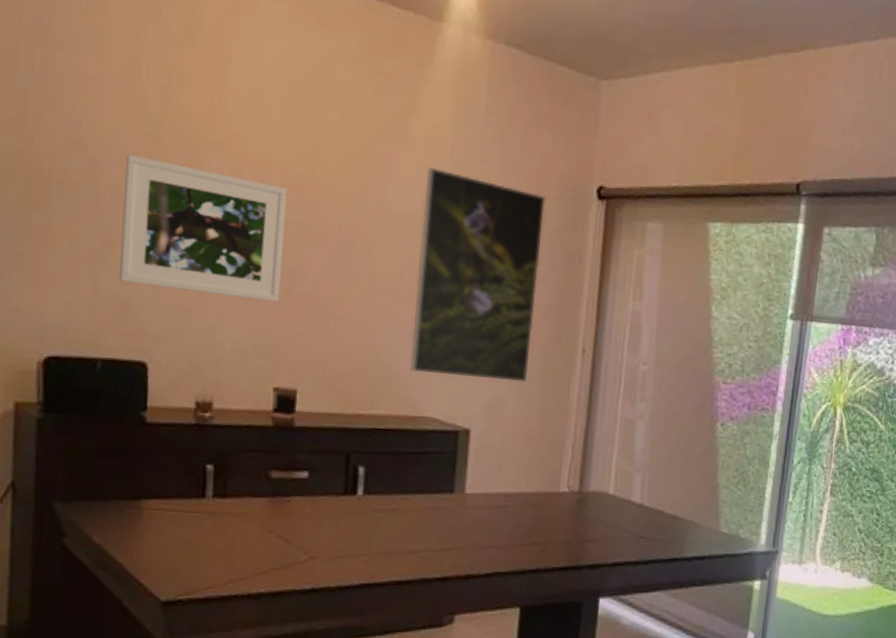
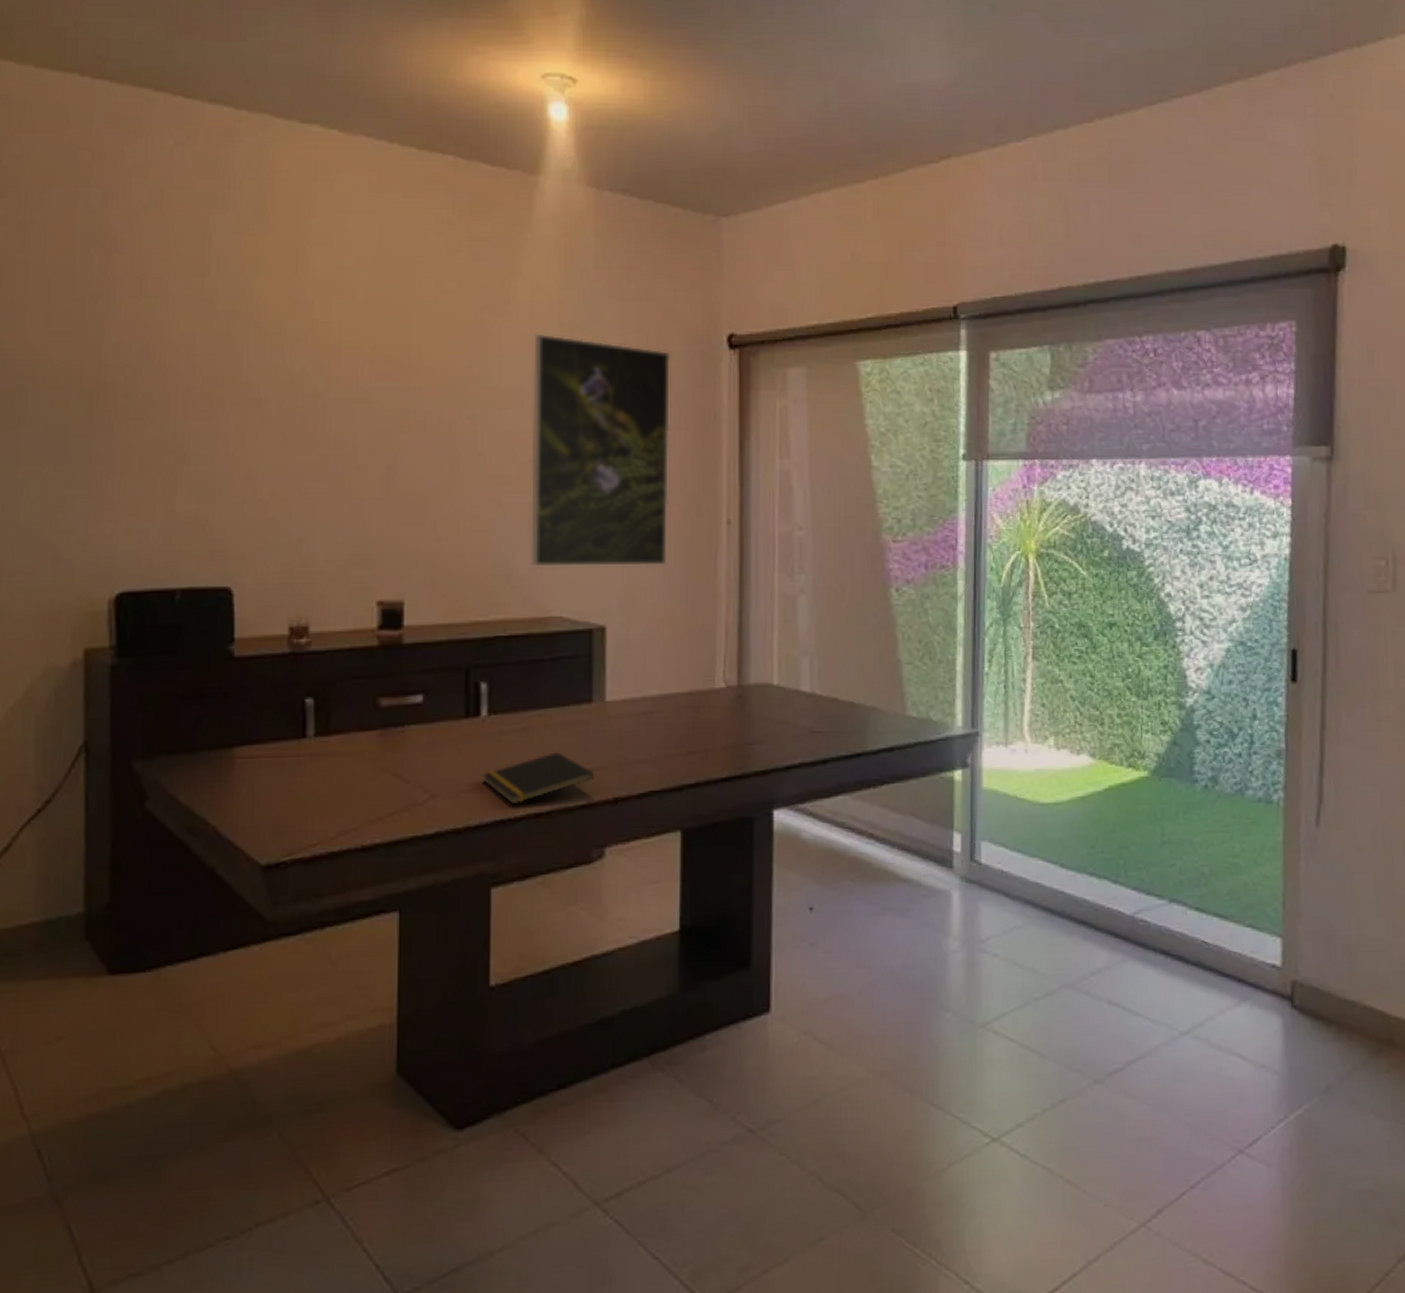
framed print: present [119,154,287,302] -> none [196,357,379,503]
notepad: none [355,531,451,572] -> present [483,752,595,805]

